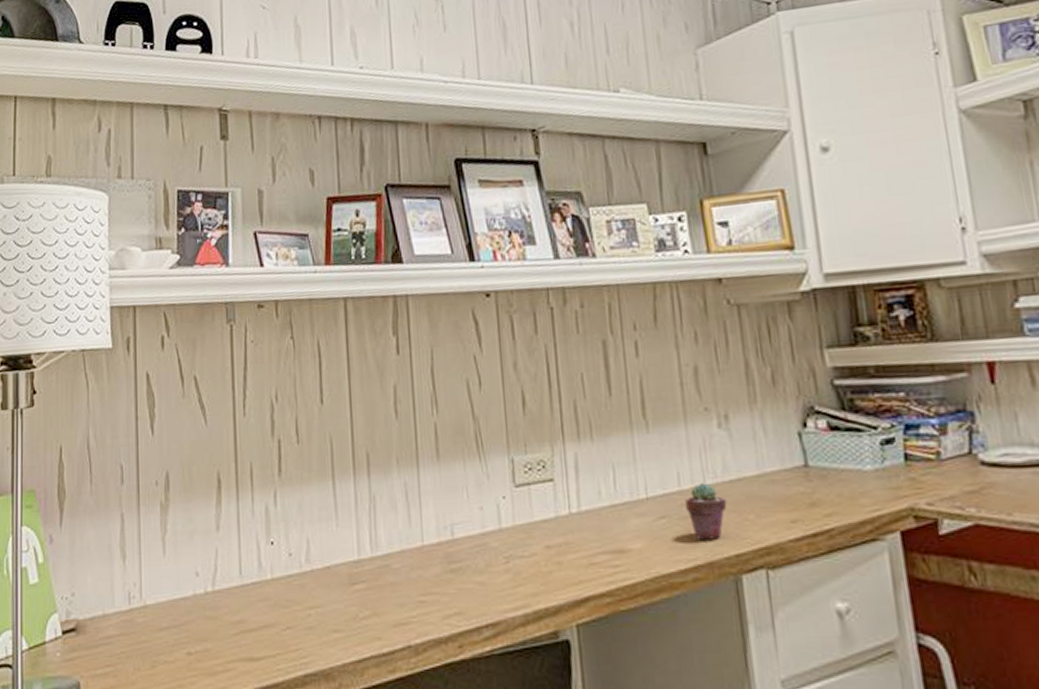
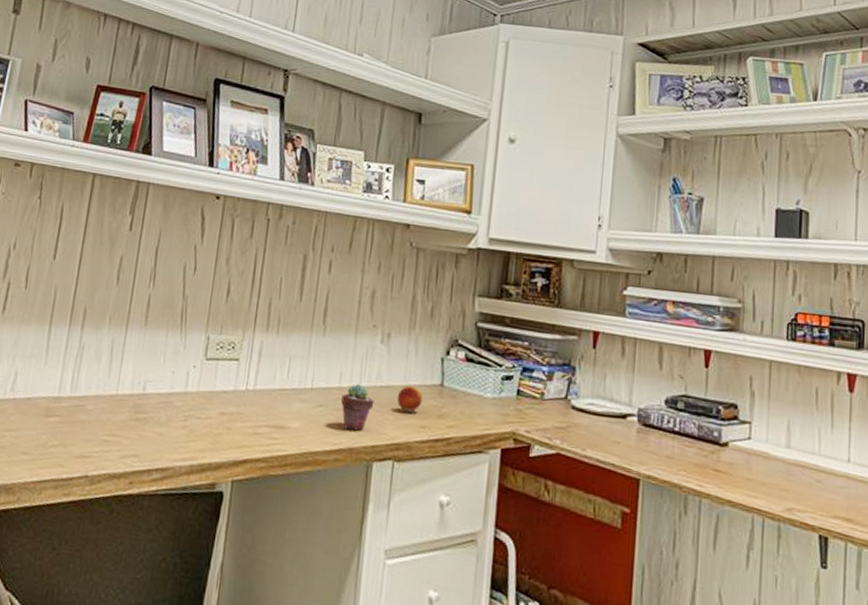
apple: none [753,473,787,507] -> present [397,385,423,413]

